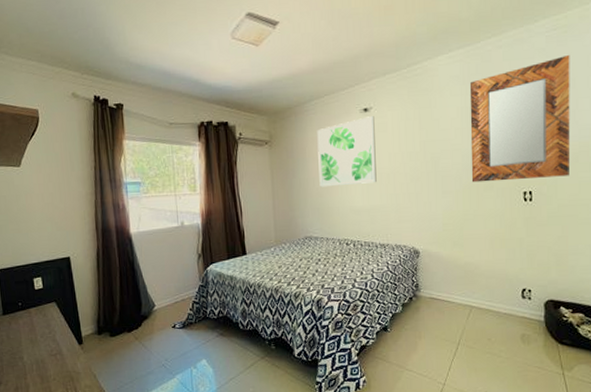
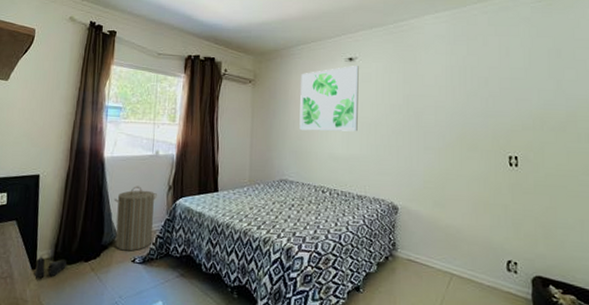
boots: none [81,331,111,352] -> present [33,255,67,279]
laundry hamper: none [147,257,189,319] -> present [114,186,157,251]
home mirror: present [469,55,571,183] -> none [455,26,558,145]

